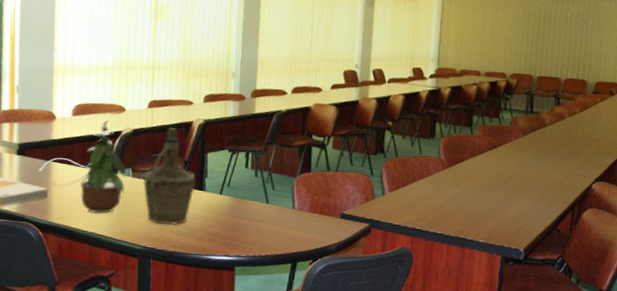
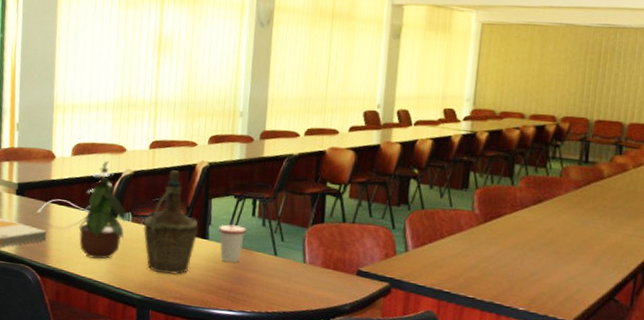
cup: none [215,172,240,211] -> present [219,220,246,262]

